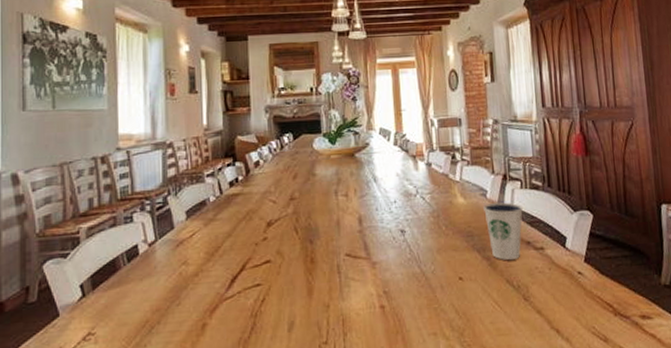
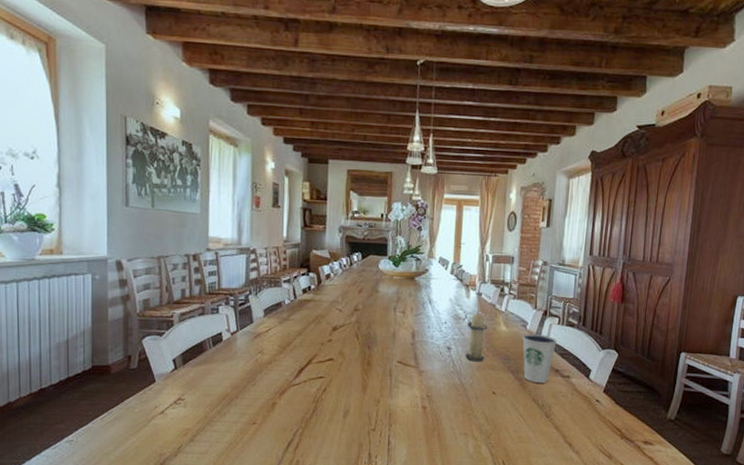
candle: none [420,182,445,244] -> present [465,310,488,362]

